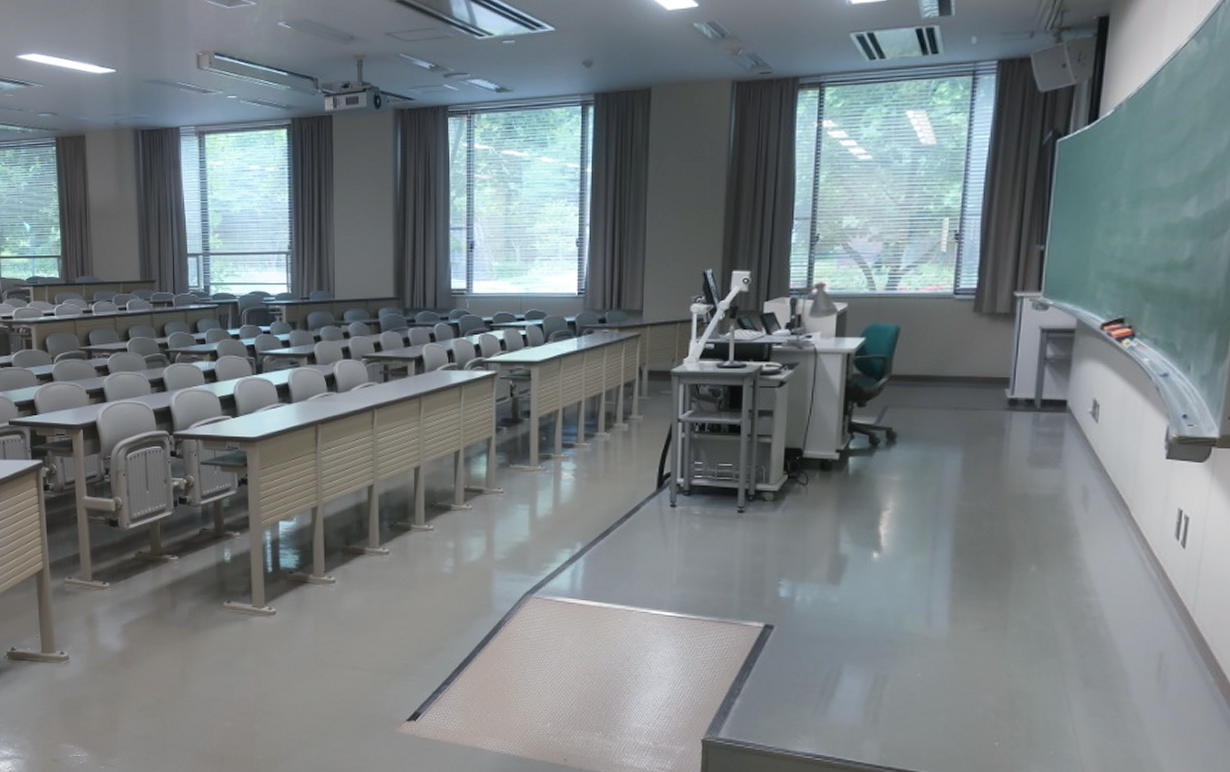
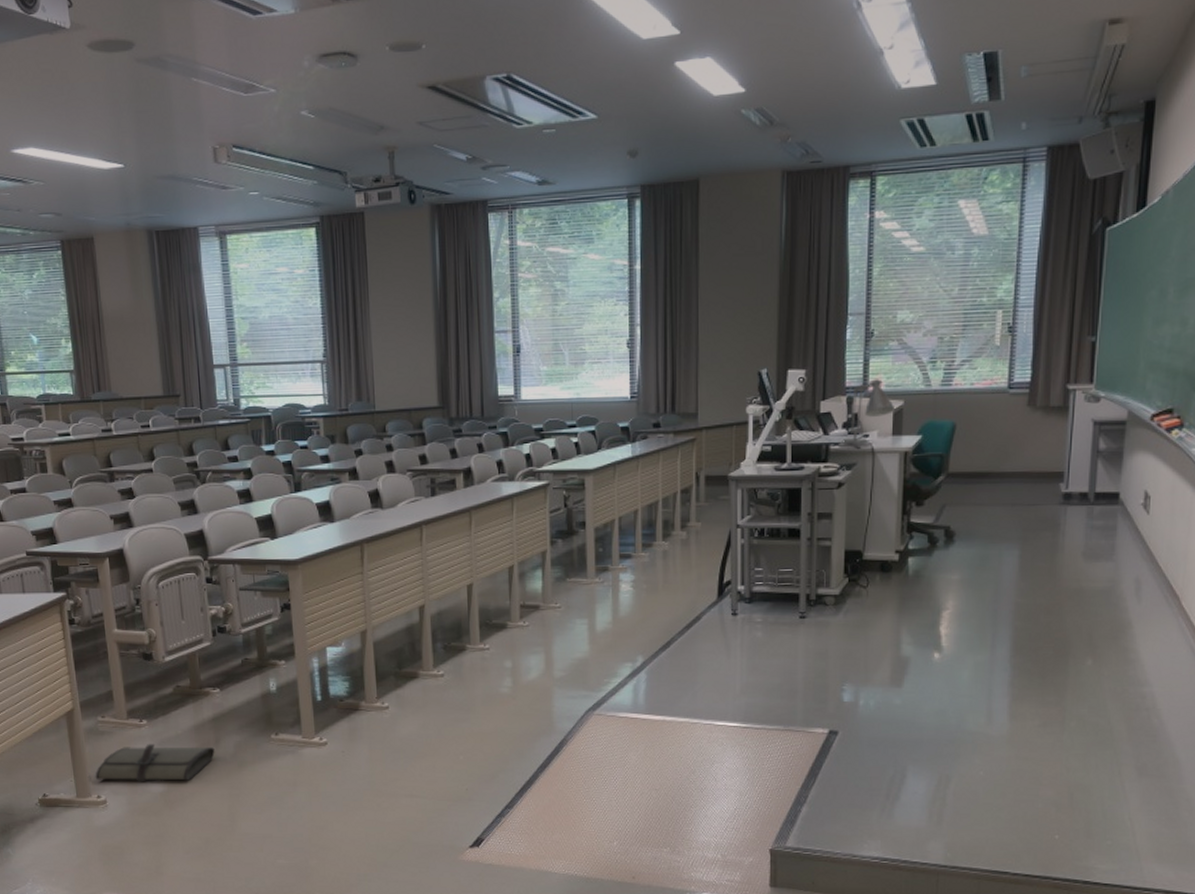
tool roll: none [59,605,171,642] -> present [95,744,215,781]

